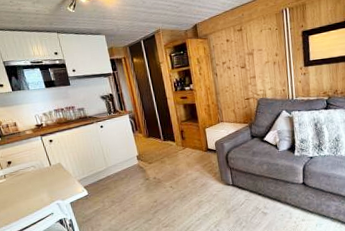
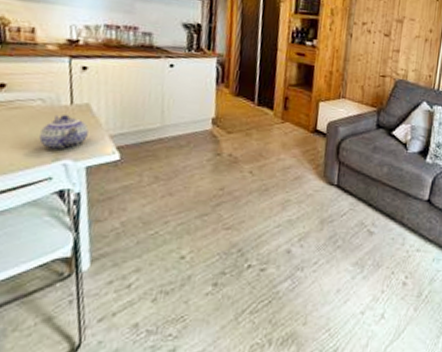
teapot: none [38,172,65,196] -> present [38,114,89,150]

